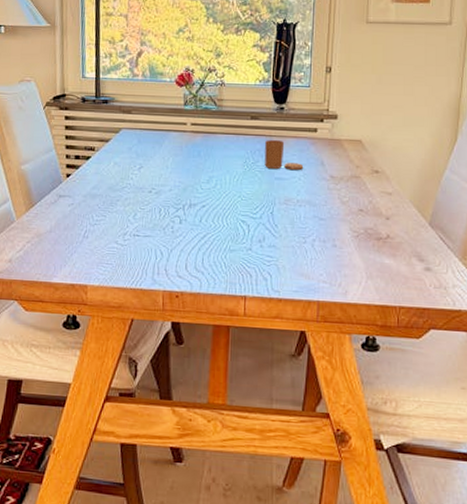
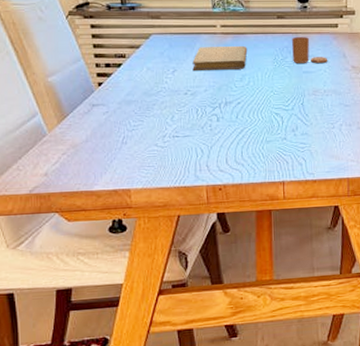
notebook: none [159,144,217,171] -> present [192,45,248,70]

